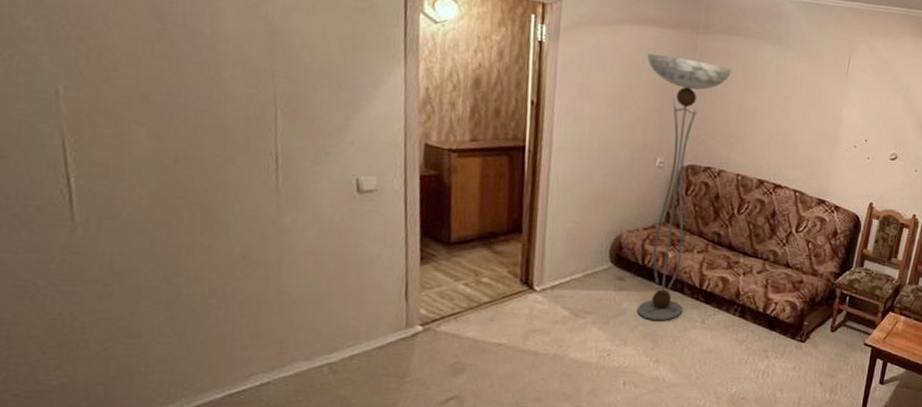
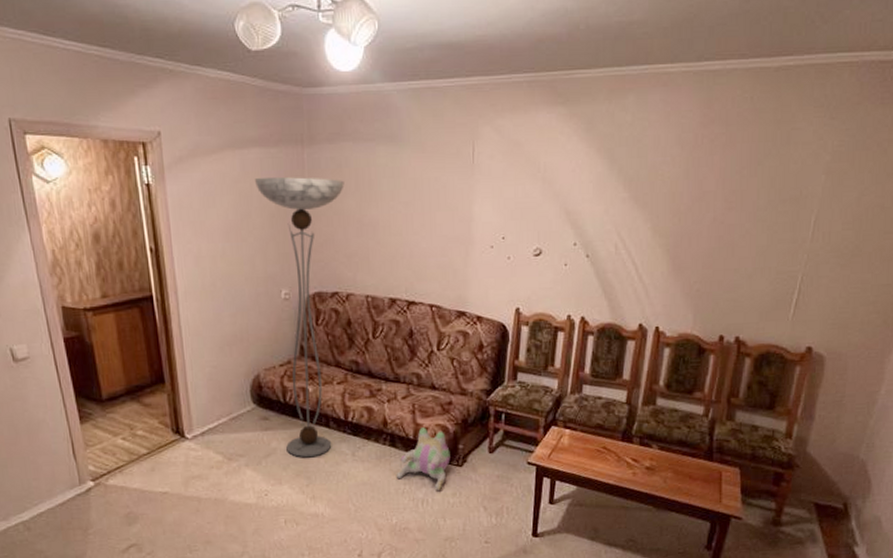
plush toy: none [741,302,796,363] -> present [395,427,450,490]

